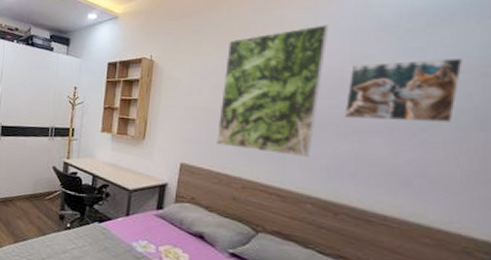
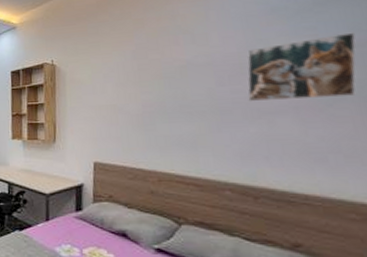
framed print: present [217,25,329,158] -> none [125,14,221,145]

